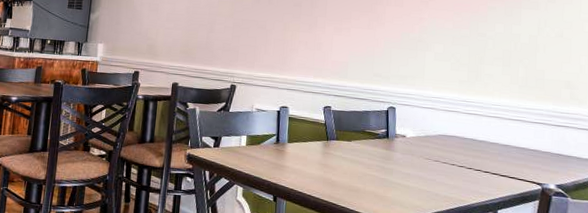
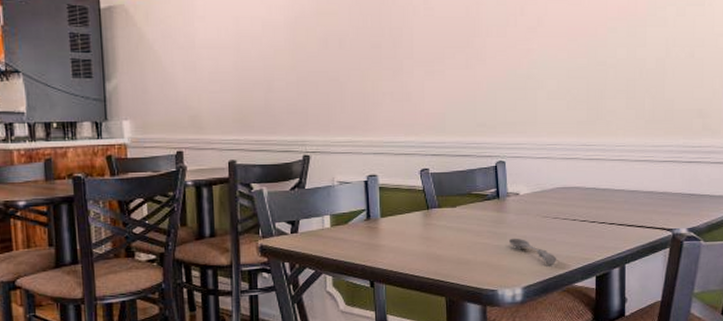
soupspoon: none [394,174,435,203] -> present [508,238,556,266]

